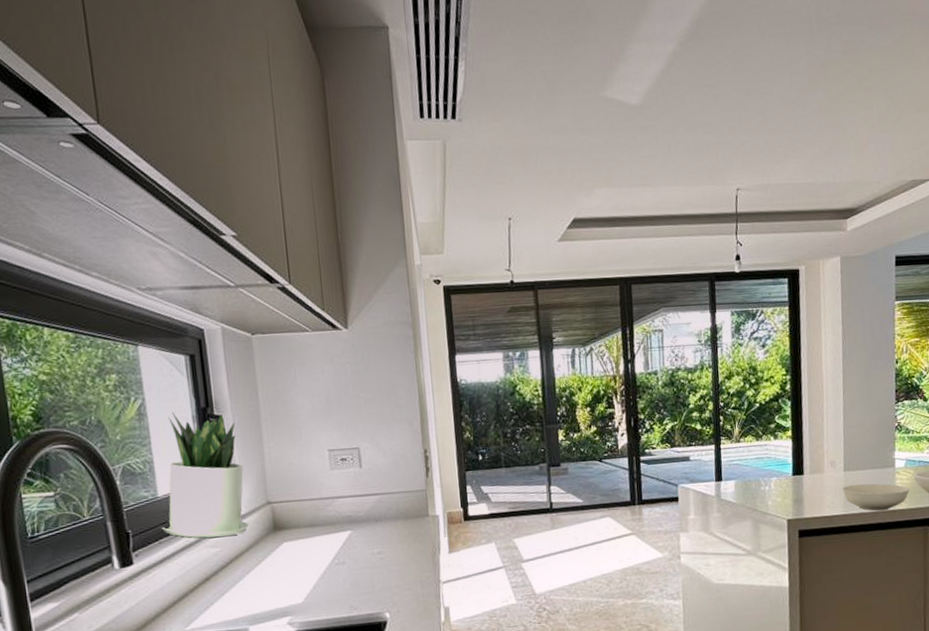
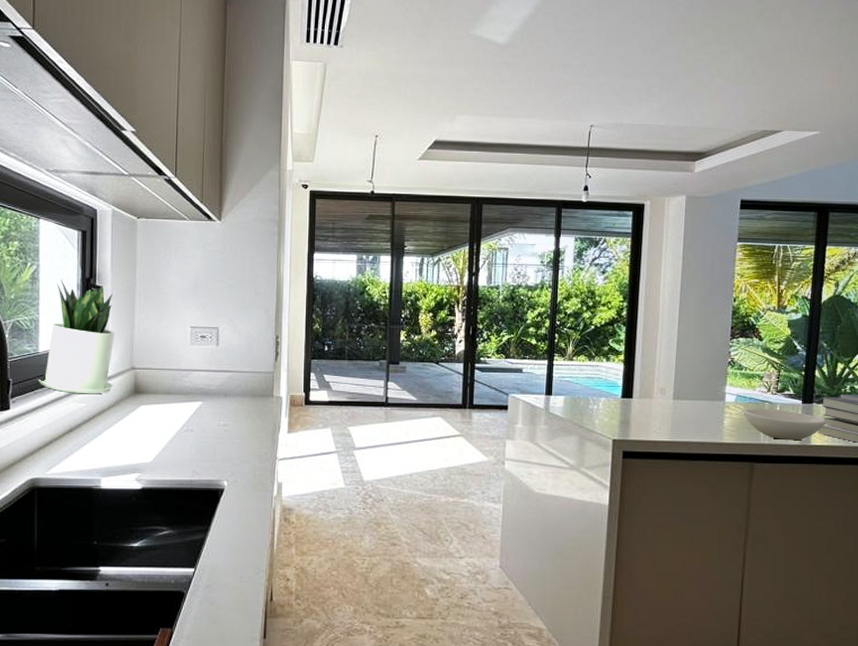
bowl: present [842,483,910,512] -> none [670,413,738,442]

